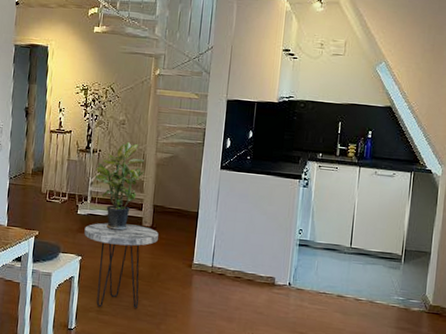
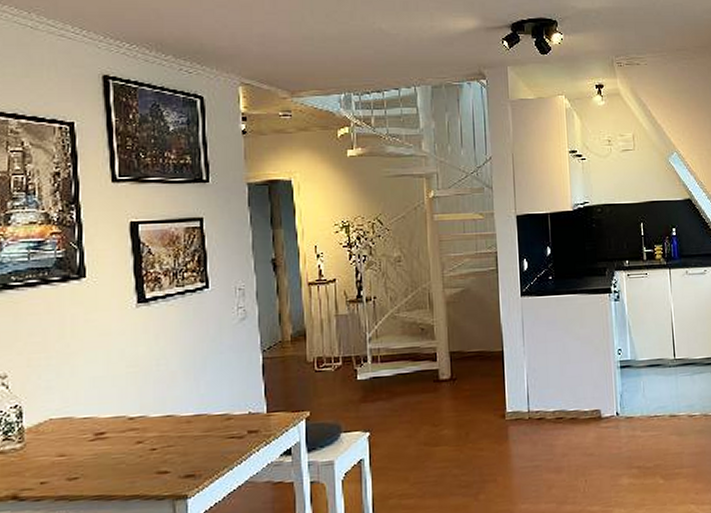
side table: present [84,222,158,308] -> none [369,379,461,491]
potted plant: present [95,141,145,231] -> none [372,281,432,392]

